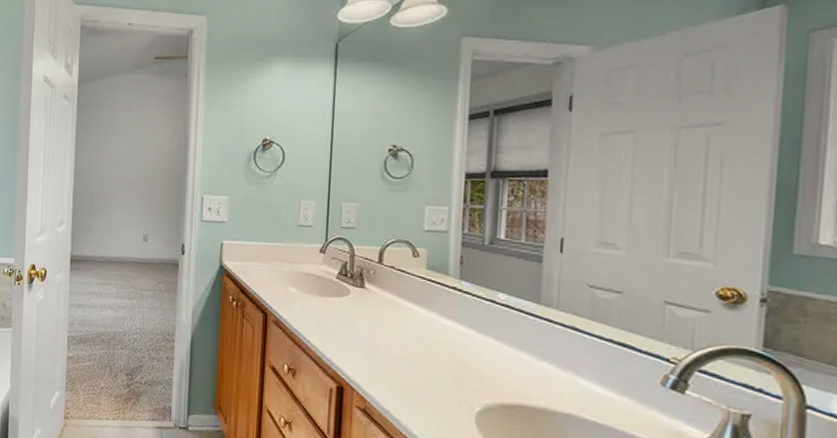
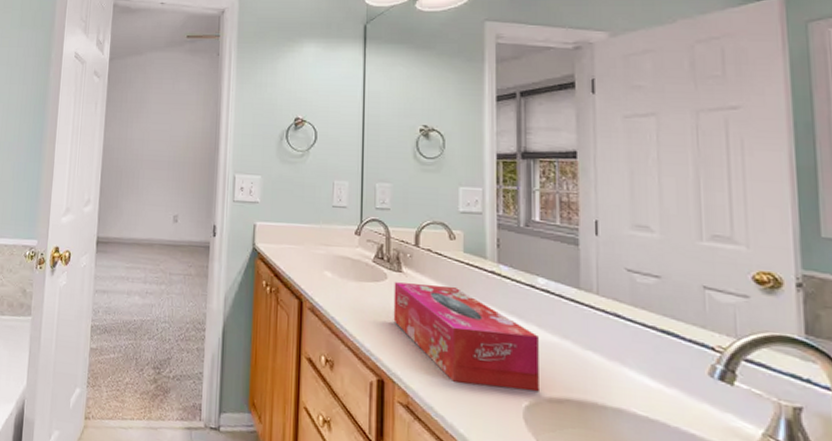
tissue box: none [354,297,495,399] -> present [393,282,539,392]

